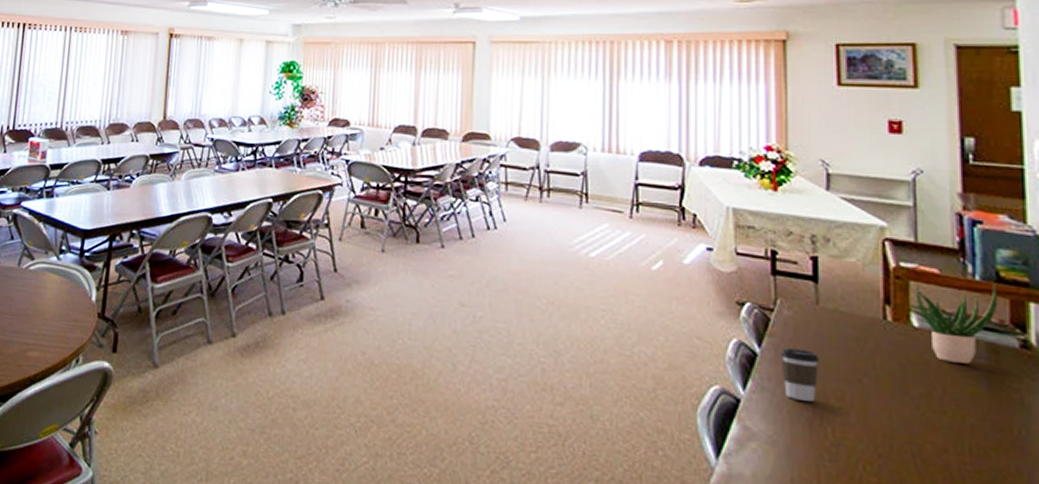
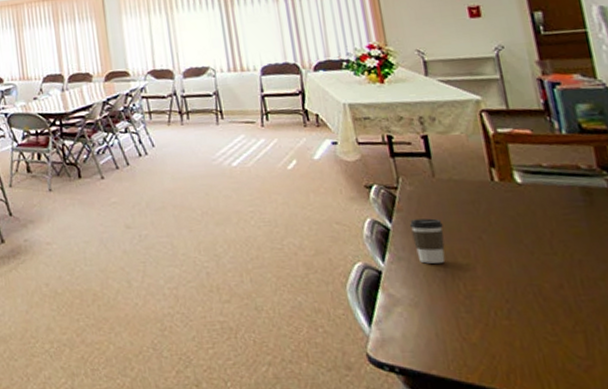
potted plant: present [917,283,998,364] -> none [514,134,585,209]

